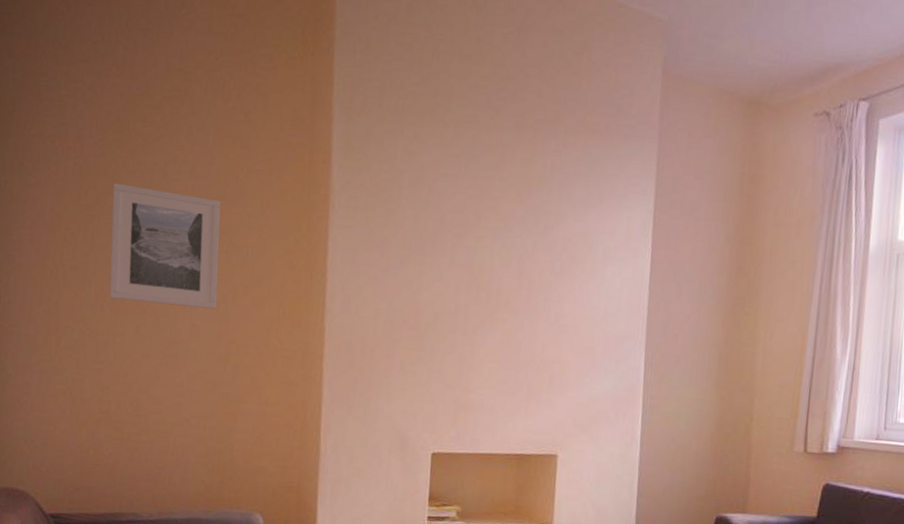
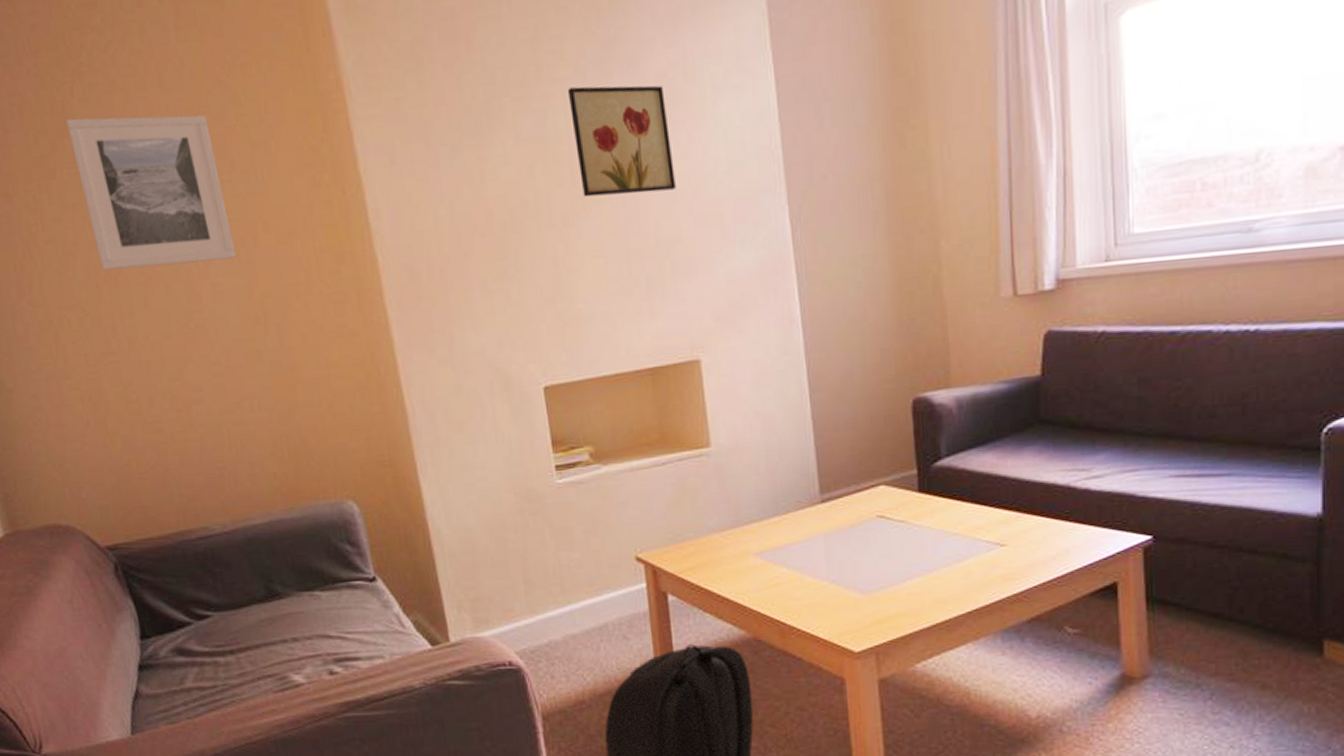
wall art: none [492,235,568,324] -> present [567,85,676,197]

